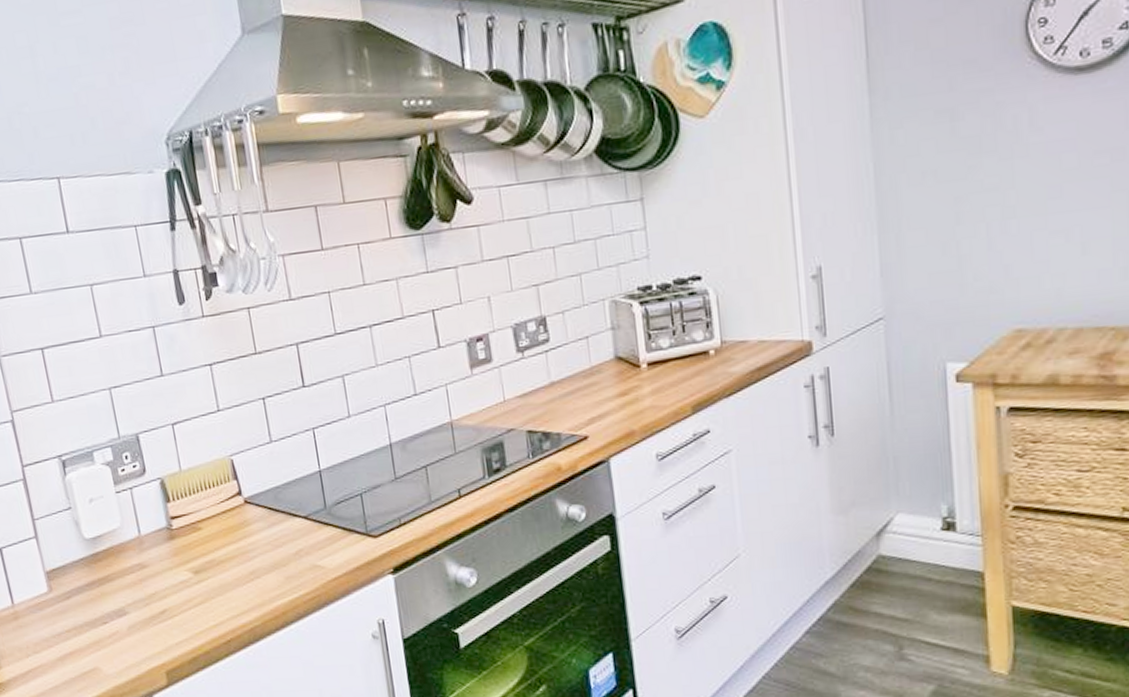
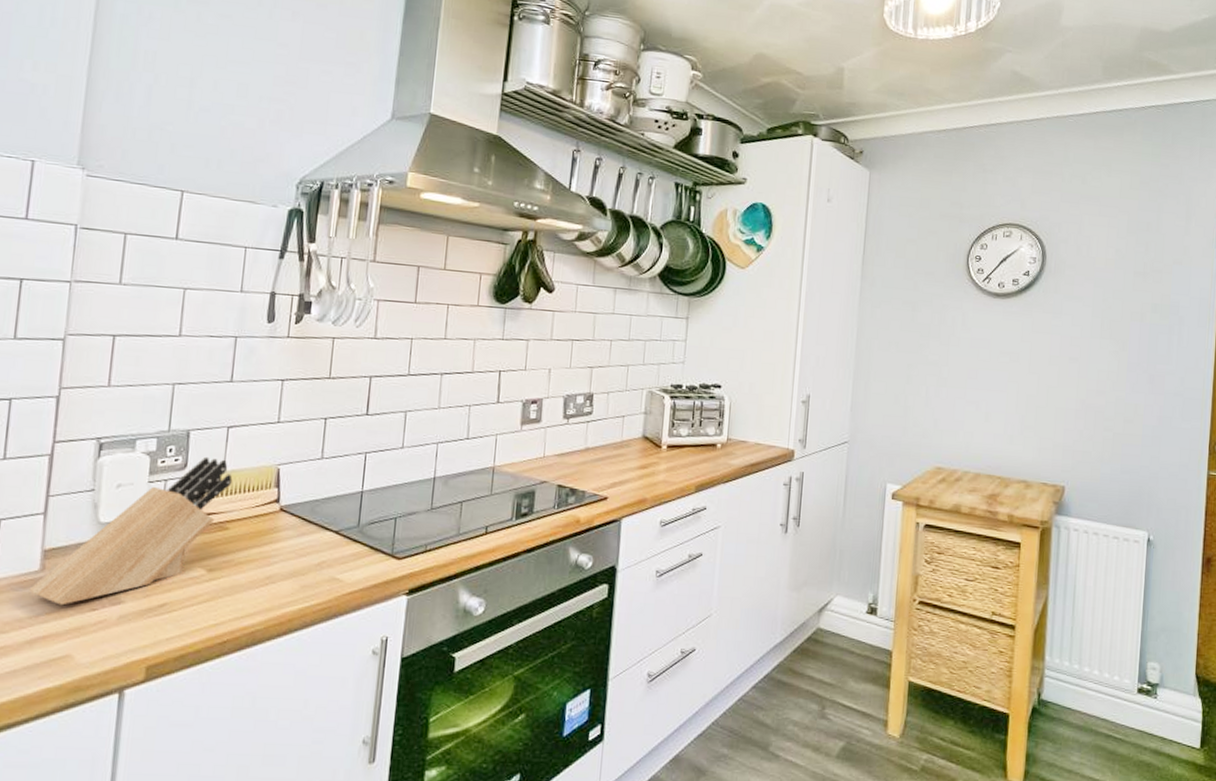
knife block: none [44,458,193,622] -> present [27,456,233,606]

